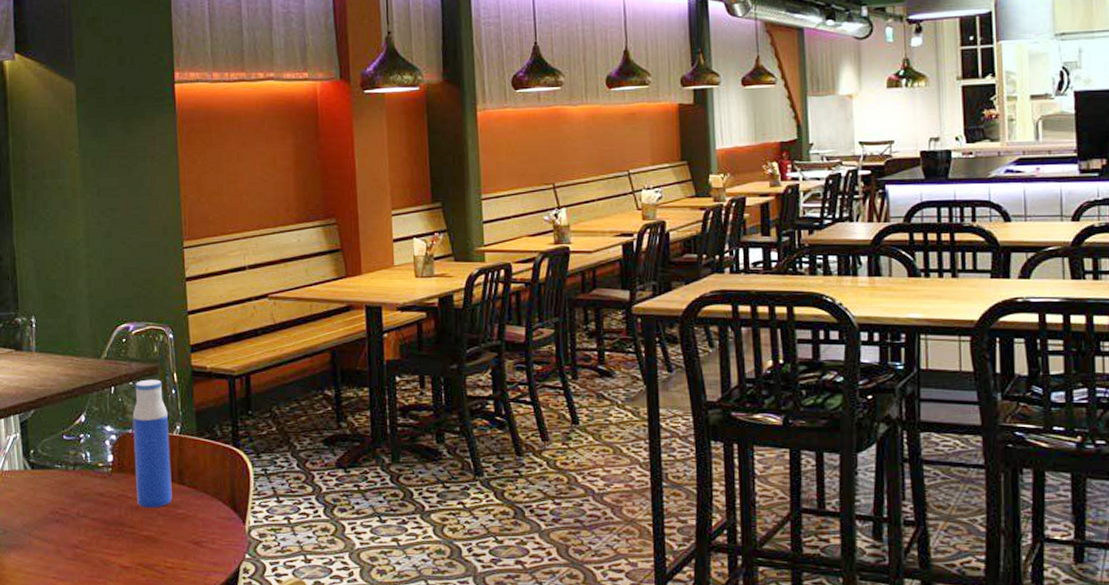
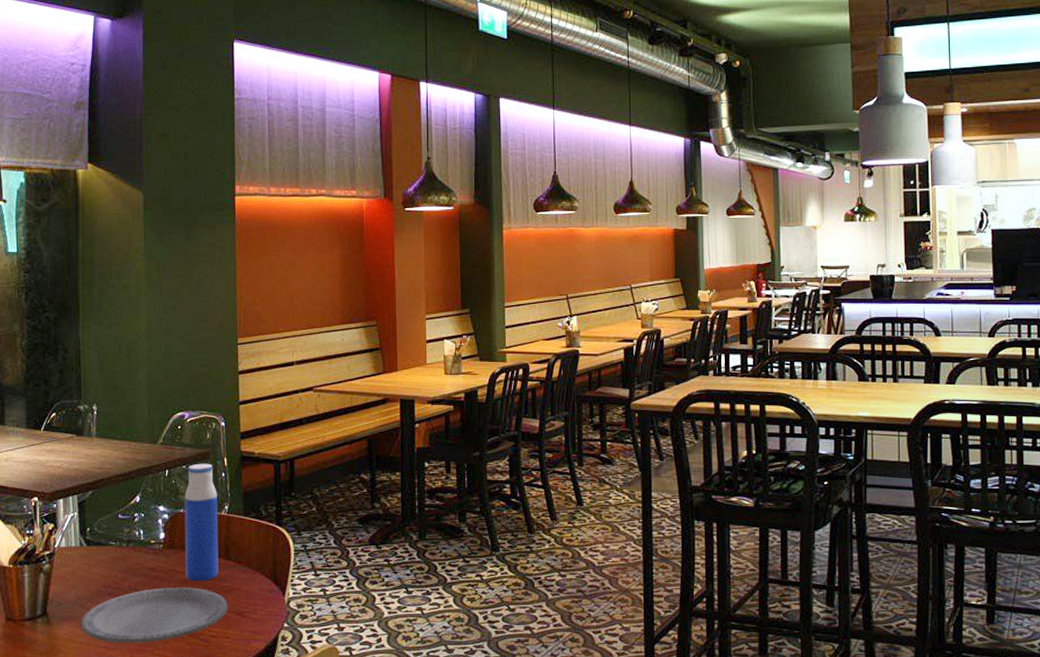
plate: none [27,514,184,575] -> present [79,587,228,644]

